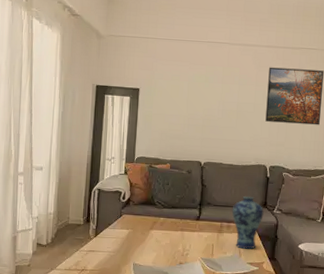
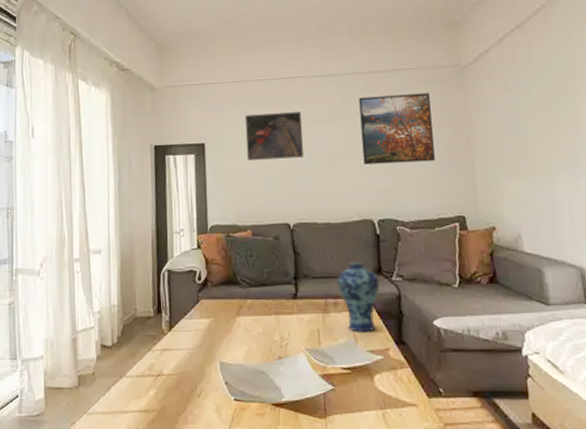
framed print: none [173,69,222,110] -> present [244,112,305,160]

